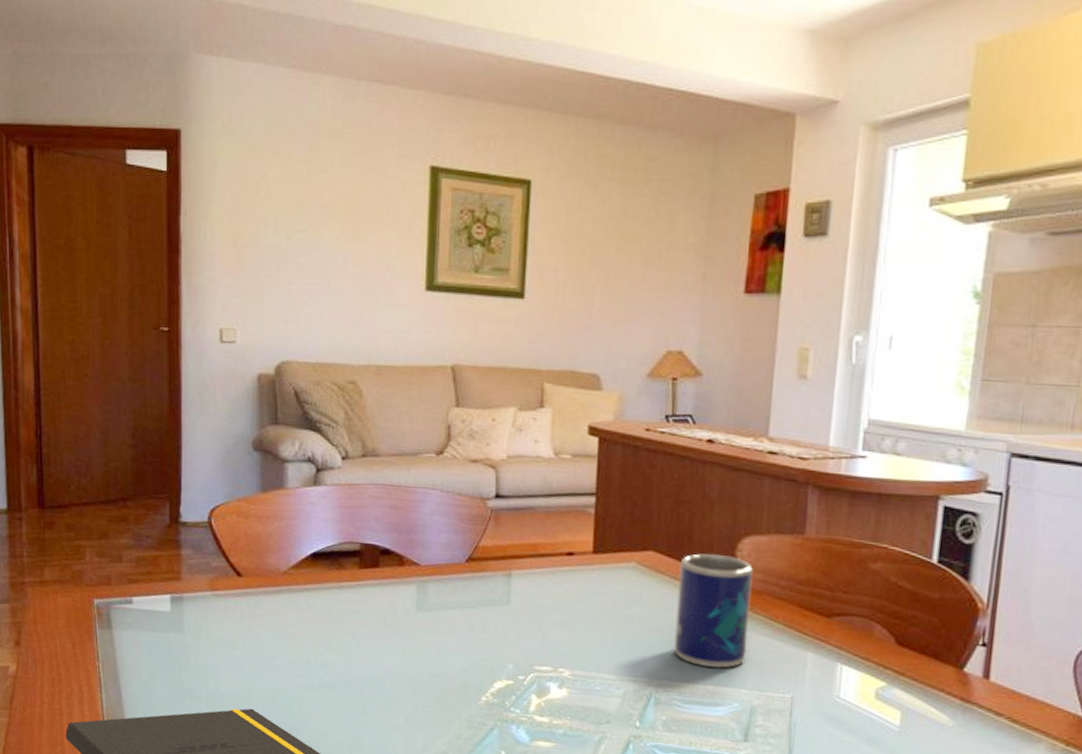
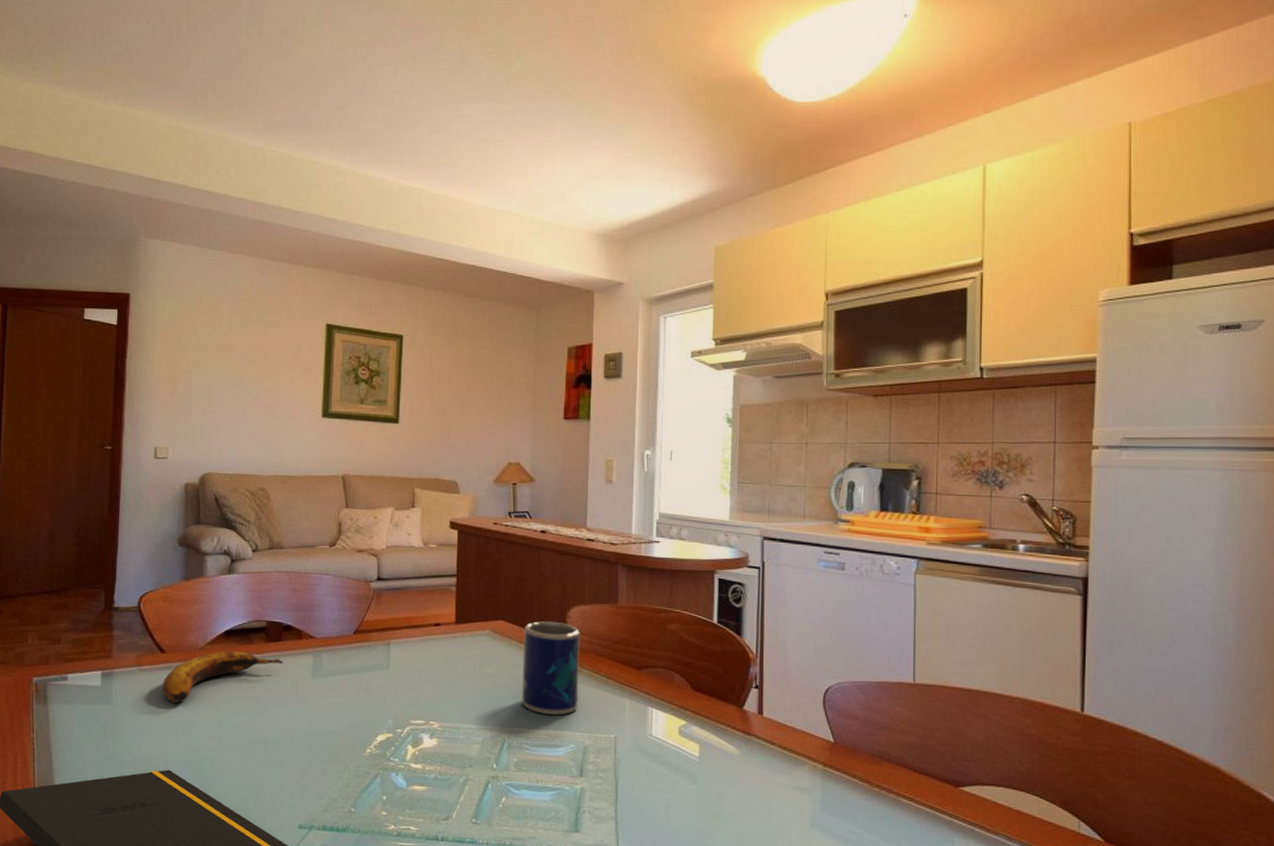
banana: none [241,576,382,635] -> present [163,650,283,703]

